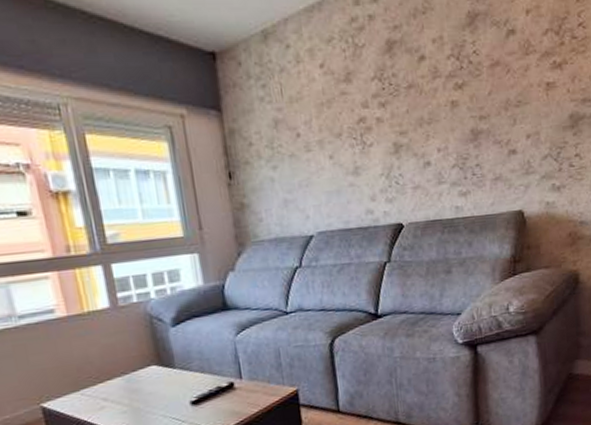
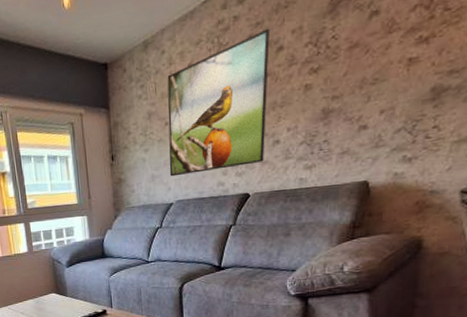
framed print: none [295,33,416,202] -> present [167,28,270,177]

